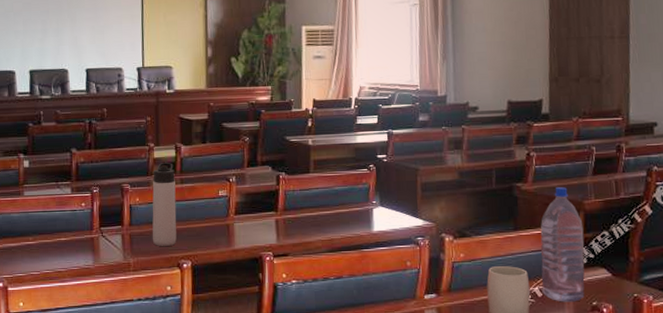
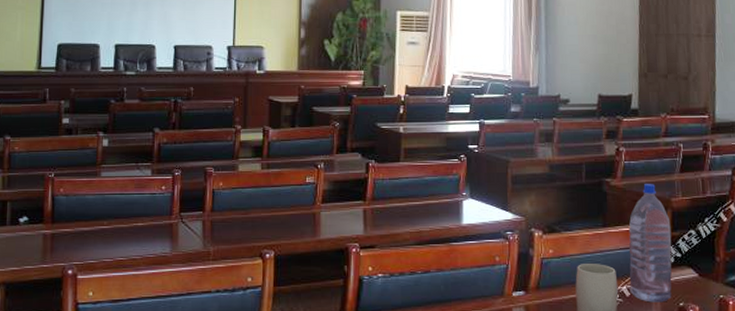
thermos bottle: present [152,163,177,247] -> none [234,146,261,235]

